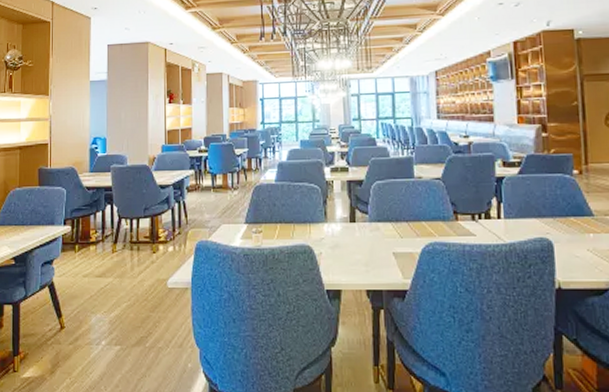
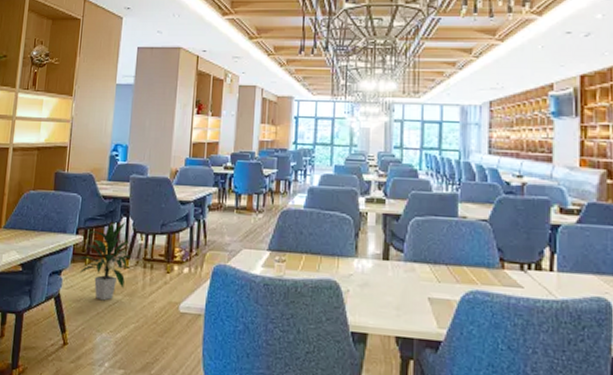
indoor plant: none [66,209,119,284] -> present [76,222,132,301]

